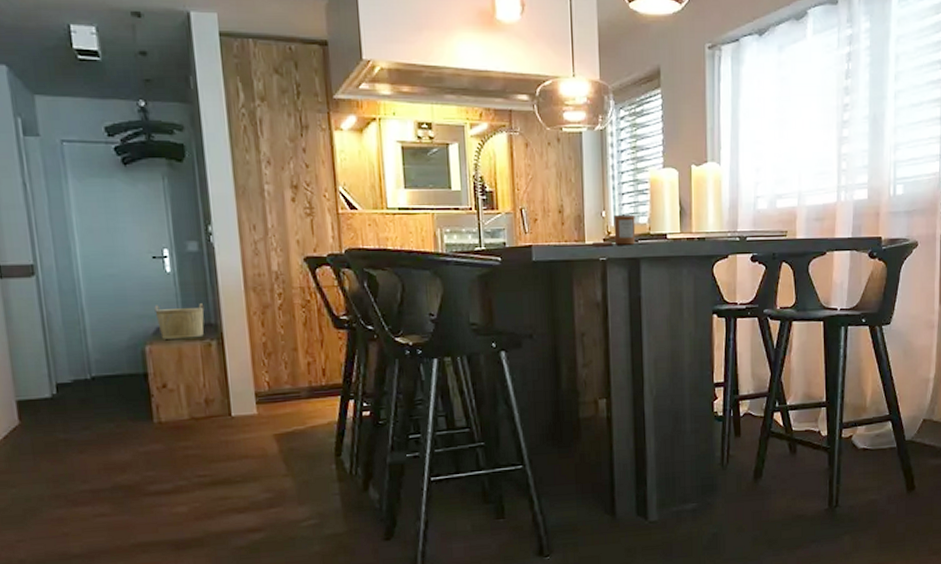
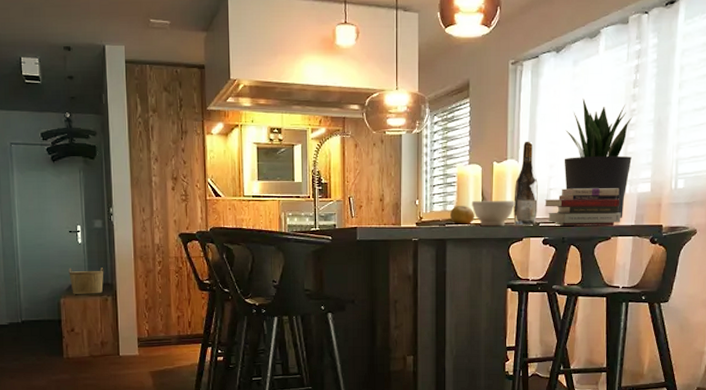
candle: present [591,214,636,247] -> none [406,203,444,230]
fruit: none [643,216,672,241] -> present [450,205,474,226]
bowl: none [667,211,718,243] -> present [471,201,515,228]
wine bottle: none [716,140,744,240] -> present [513,141,538,225]
books: none [751,195,837,241] -> present [545,188,621,227]
planter: none [771,91,846,230] -> present [564,99,633,218]

